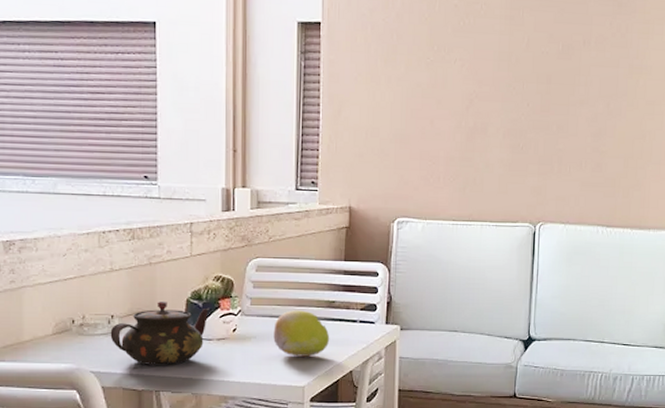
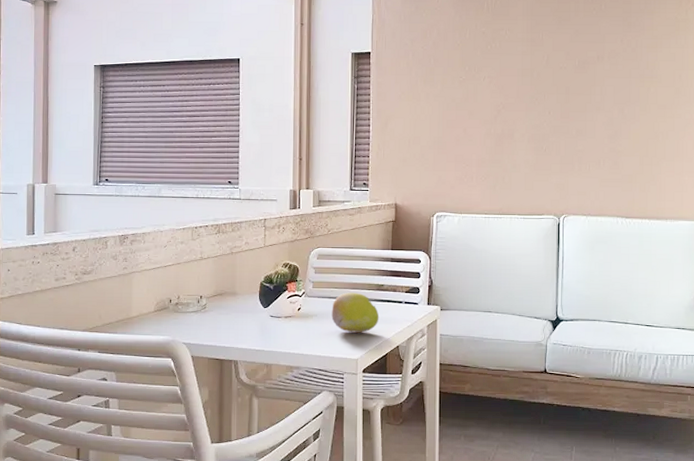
teapot: present [110,300,209,365] -> none [199,284,279,338]

